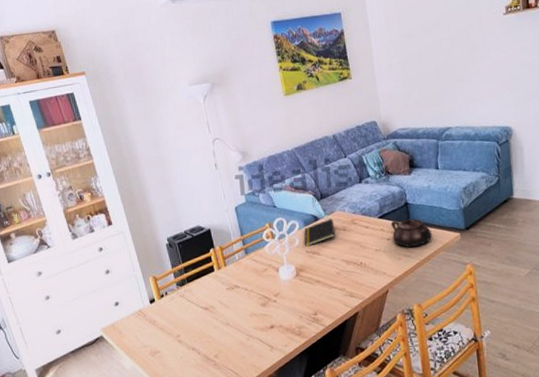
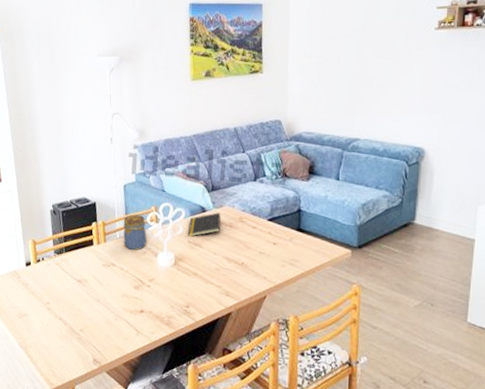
jar: none [240,233,266,269] -> present [123,214,147,250]
teapot: present [390,218,432,248] -> none [279,225,321,257]

